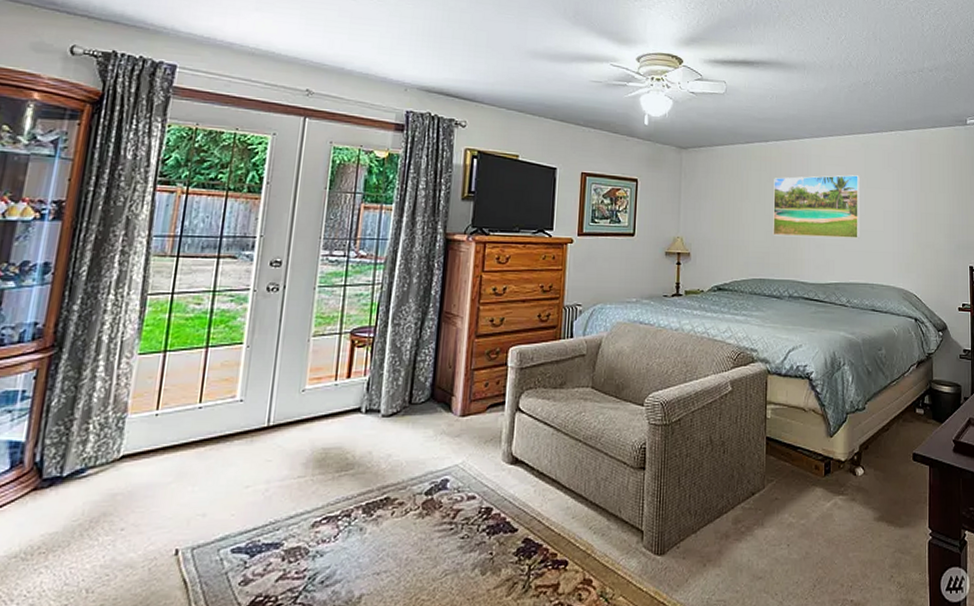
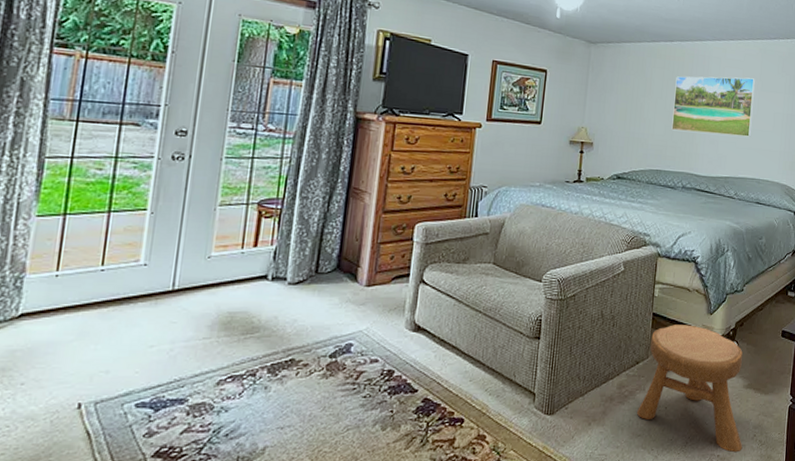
stool: none [757,449,879,597] -> present [637,325,743,453]

